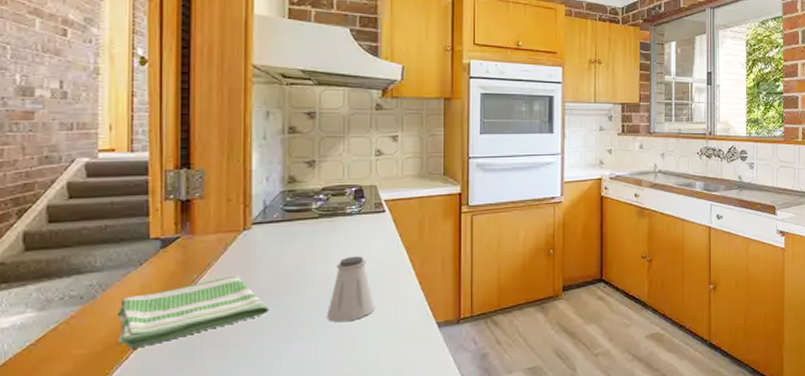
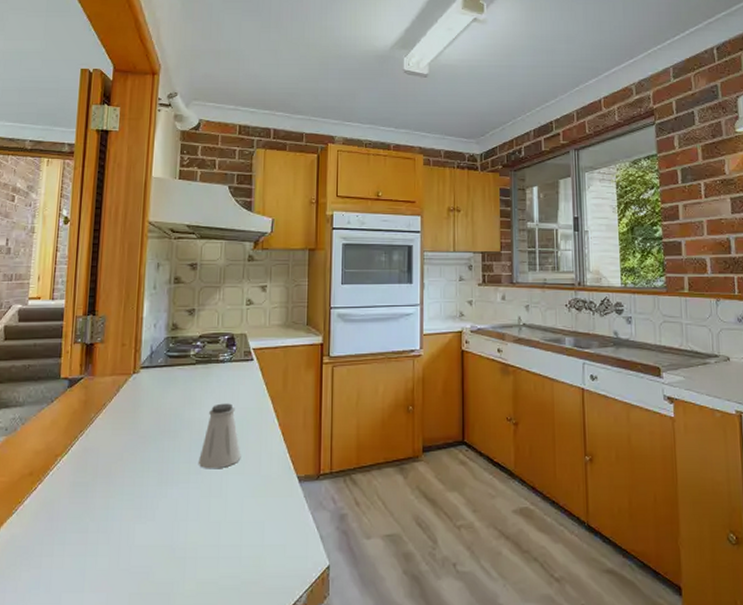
dish towel: present [118,275,270,349] -> none [30,416,151,480]

